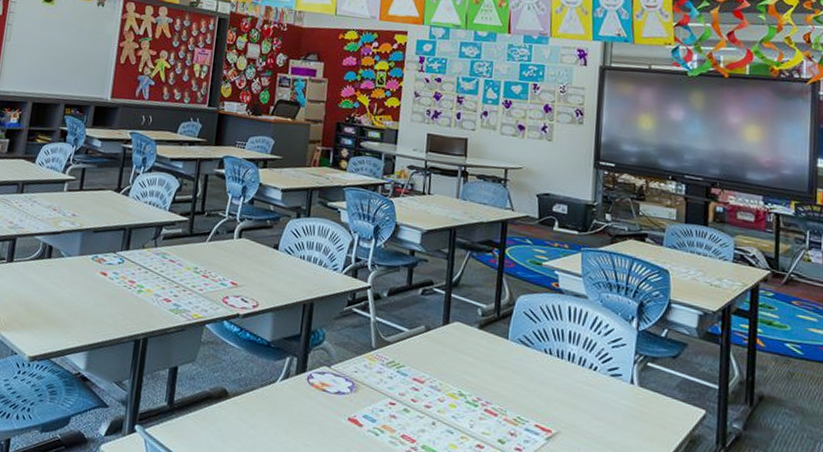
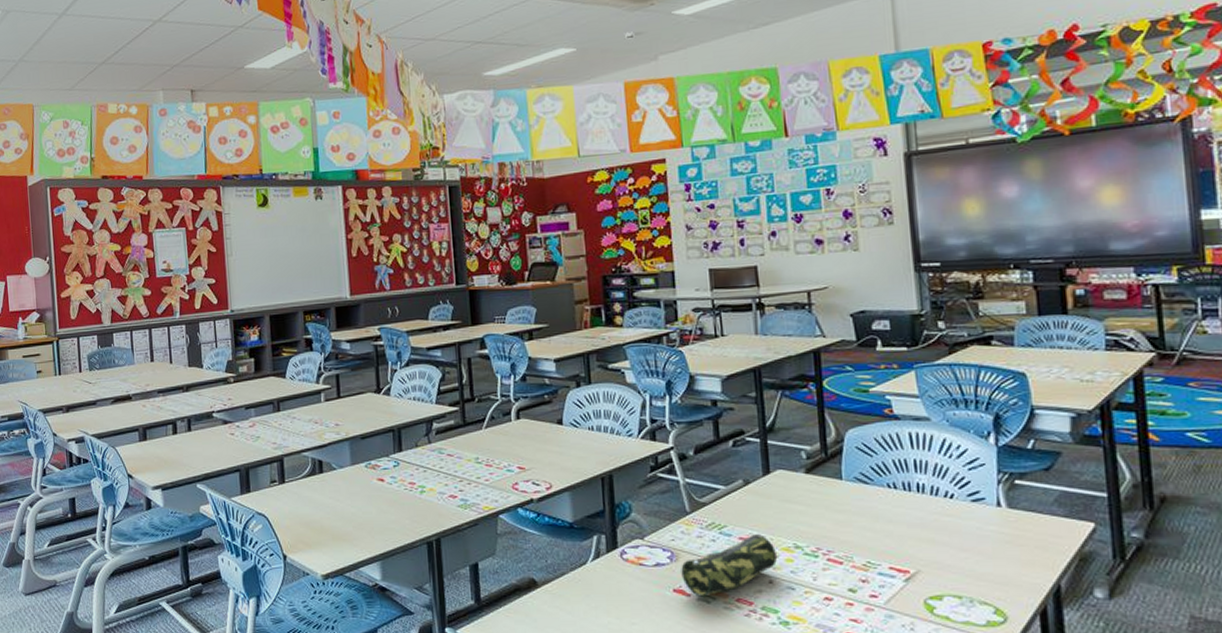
pencil case: none [357,377,444,429] -> present [681,534,778,597]

